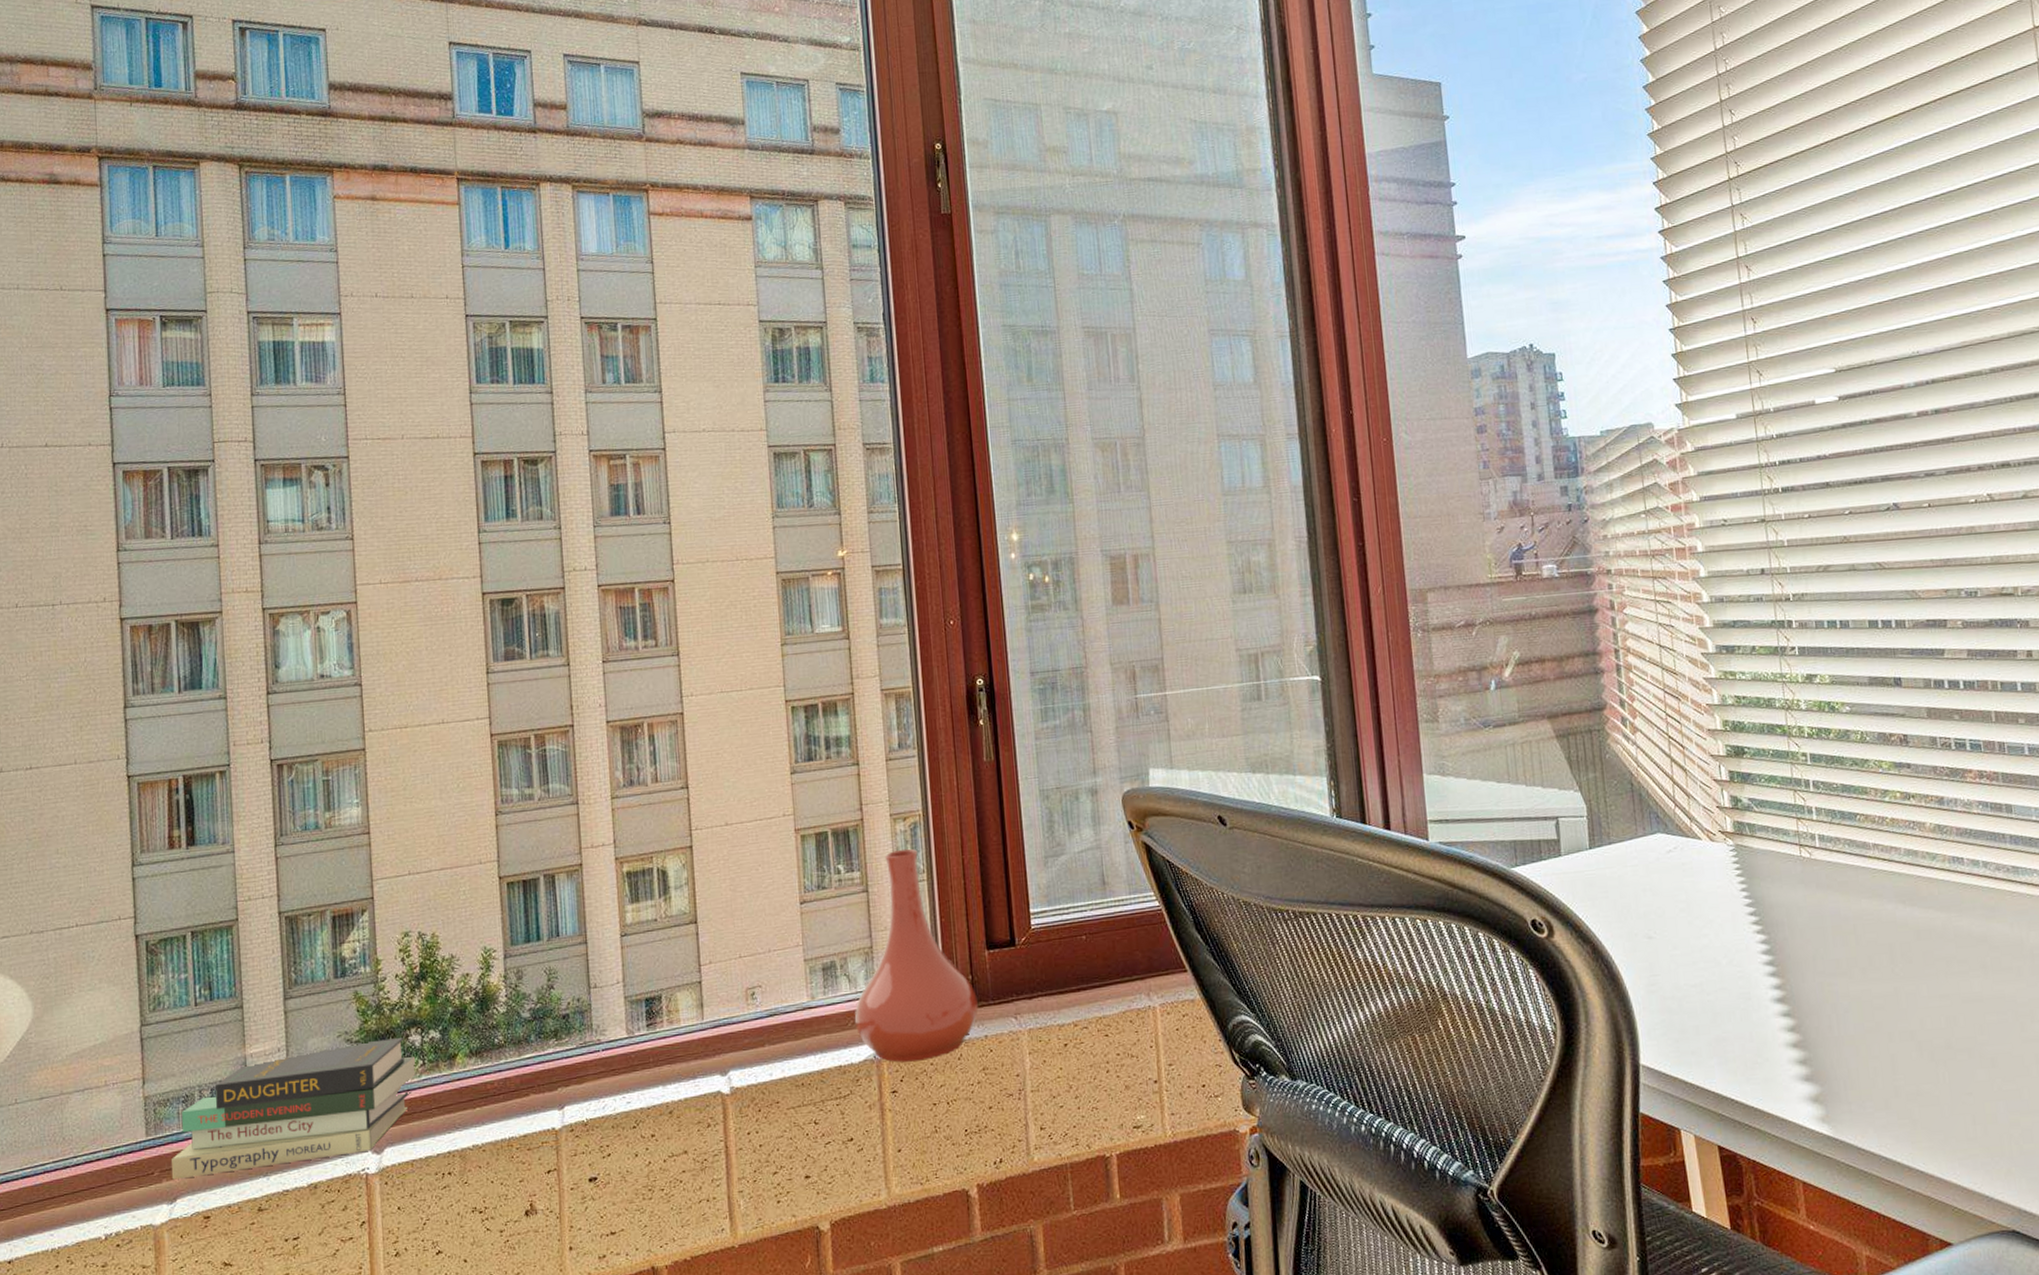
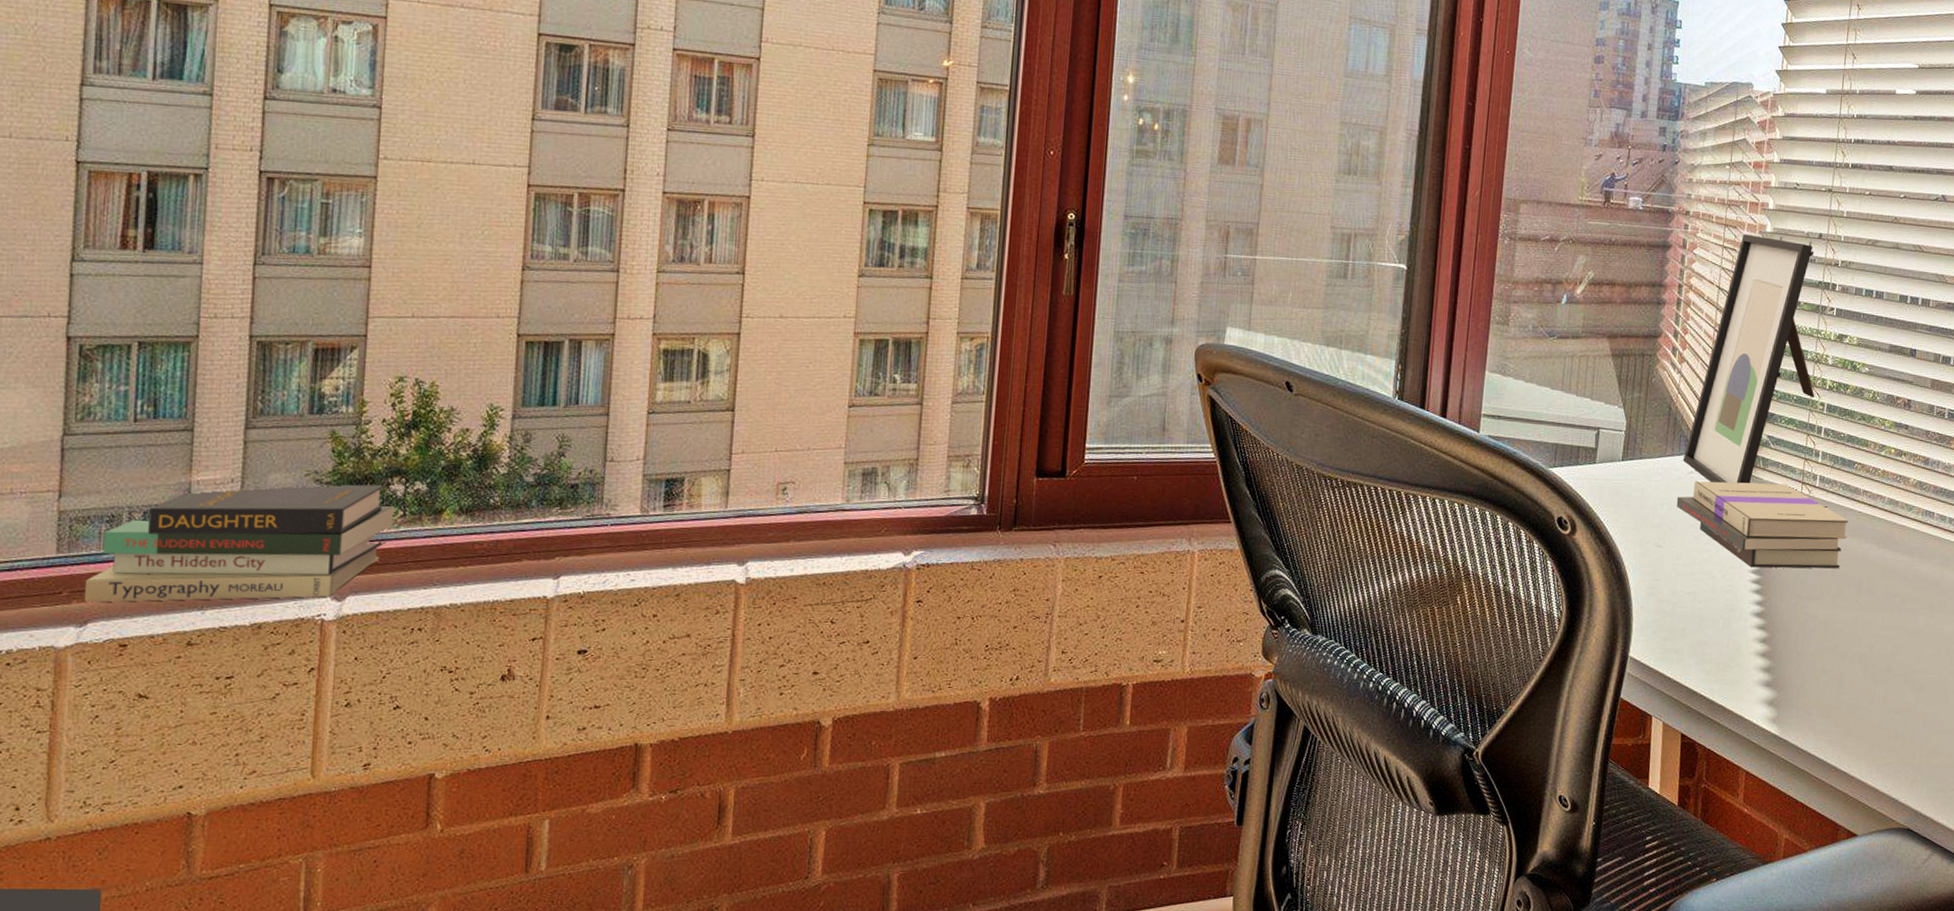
vase: present [854,848,978,1063] -> none [888,368,1019,576]
picture frame: none [1657,578,1794,860] -> present [1682,234,1815,484]
books: none [1659,849,1866,948] -> present [1676,481,1849,569]

